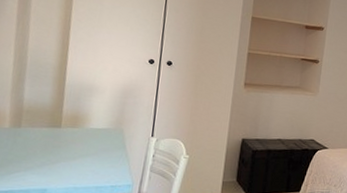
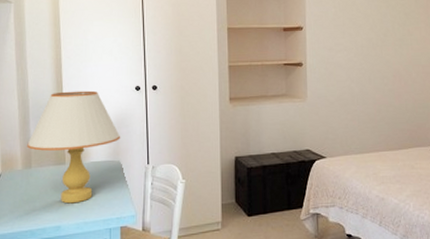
table lamp: none [18,54,127,168] -> present [27,90,121,204]

